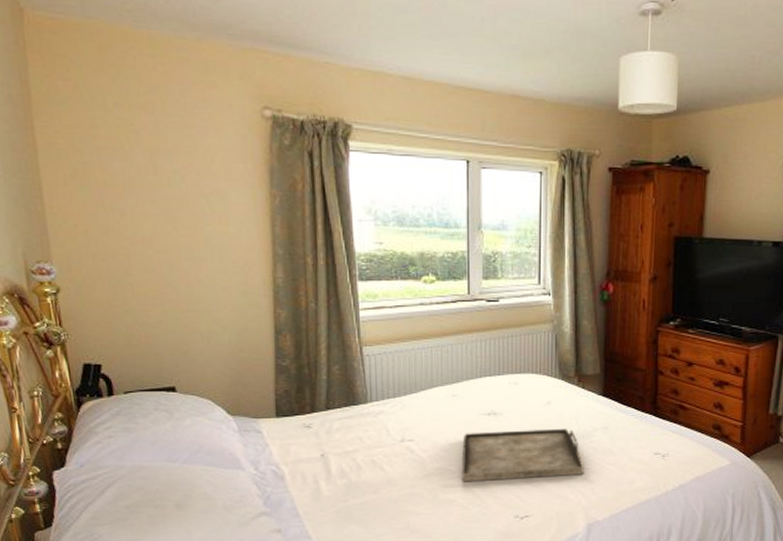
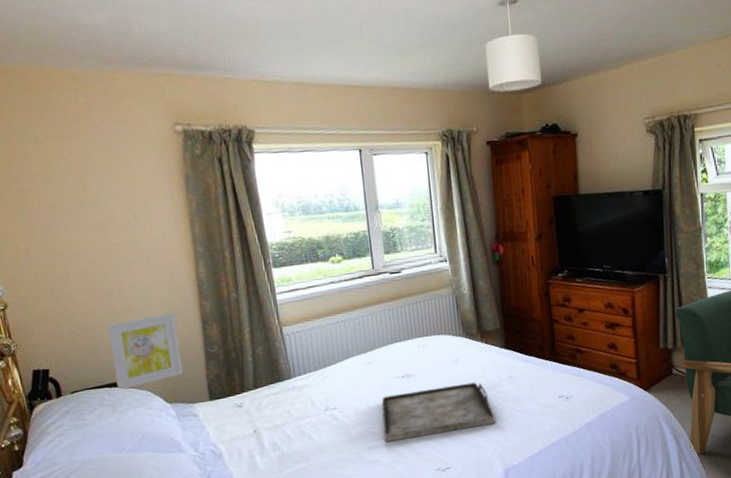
wall art: none [170,317,250,395] -> present [108,312,184,390]

